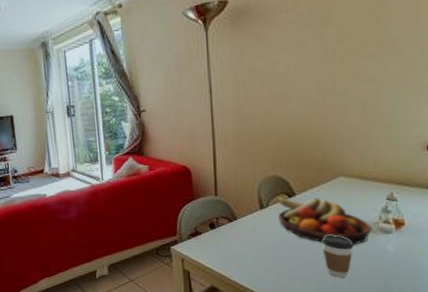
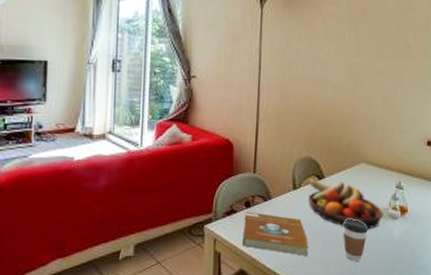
book: none [210,232,283,274] -> present [241,211,308,257]

